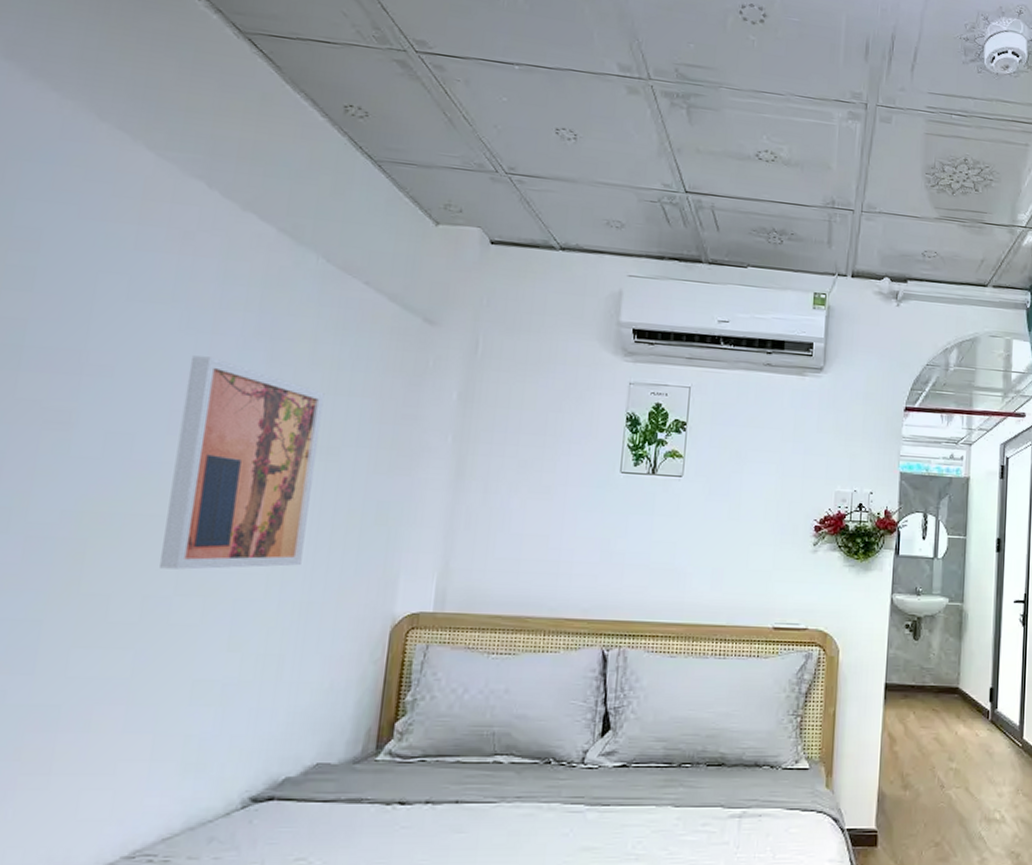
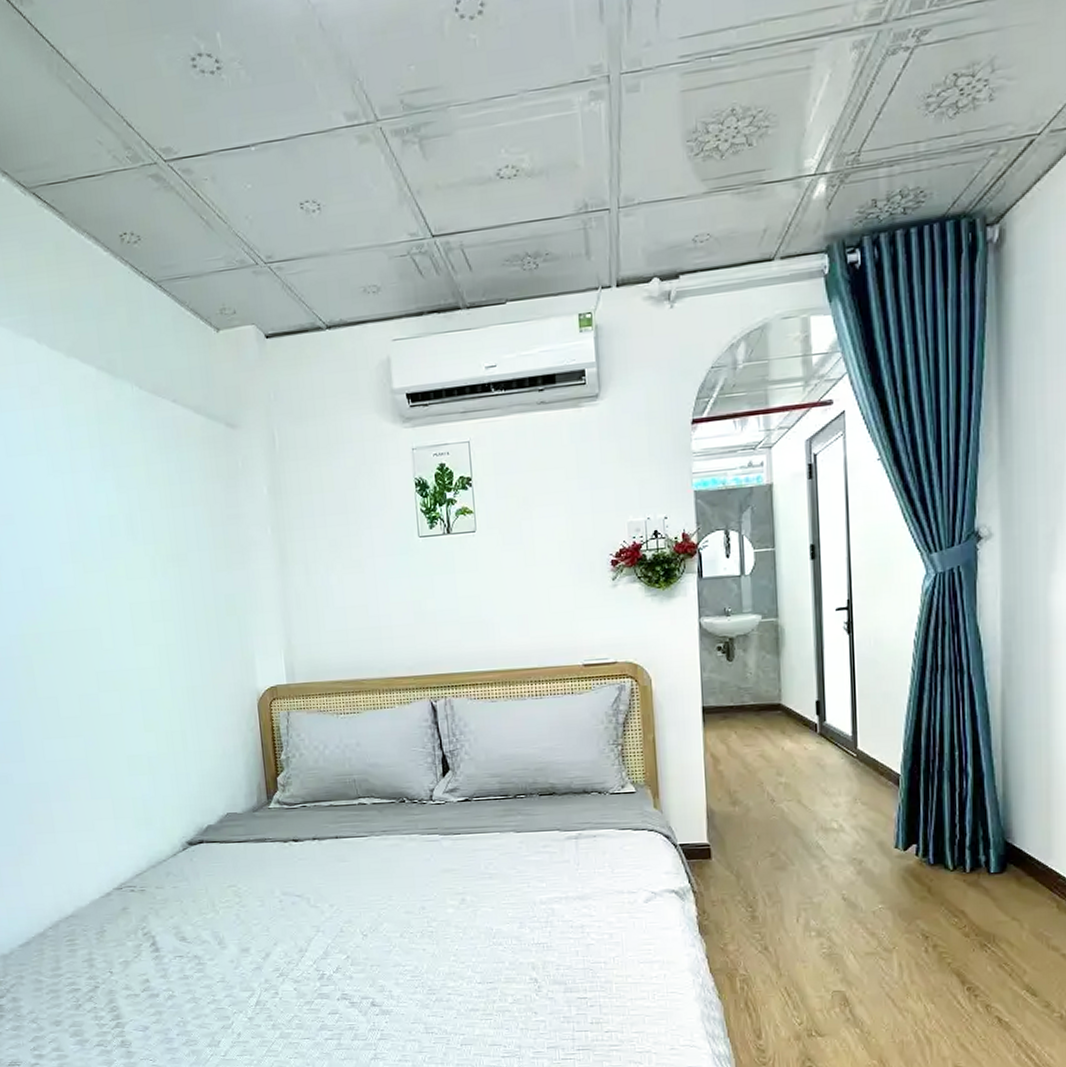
wall art: present [160,355,325,570] -> none [62,493,180,672]

